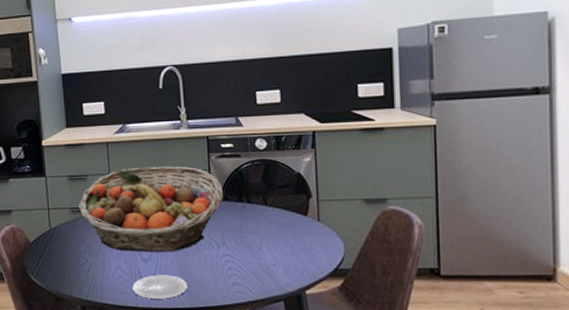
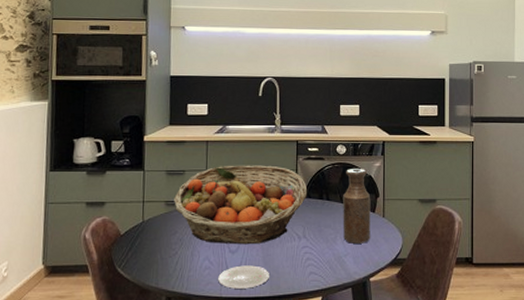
bottle: none [267,165,303,251] -> present [343,169,371,244]

